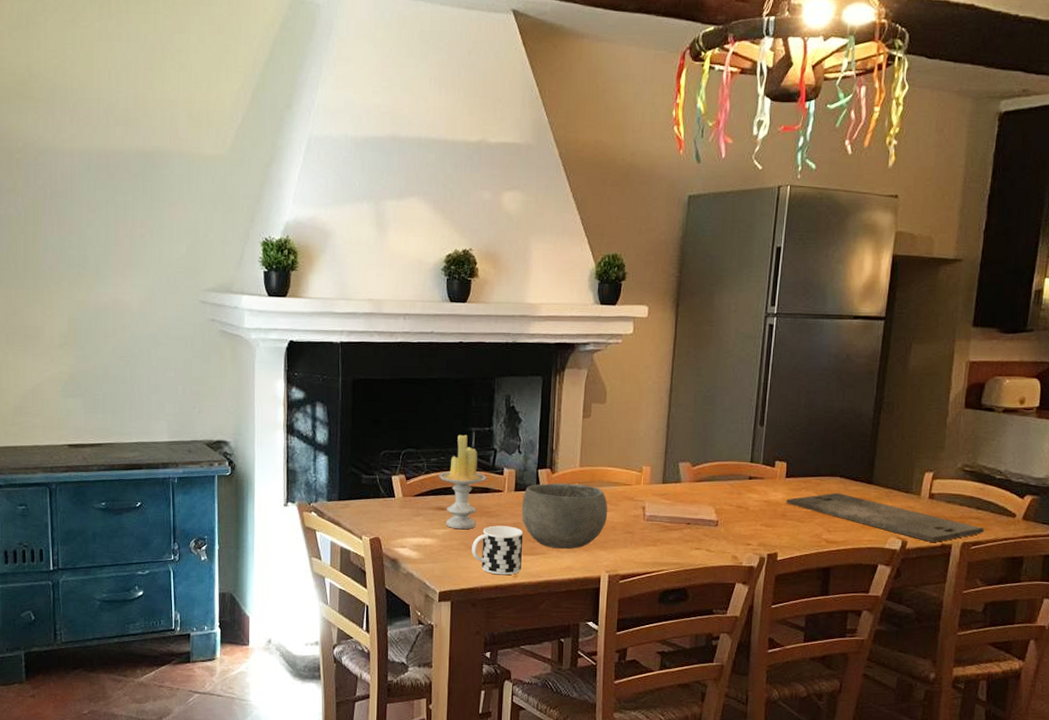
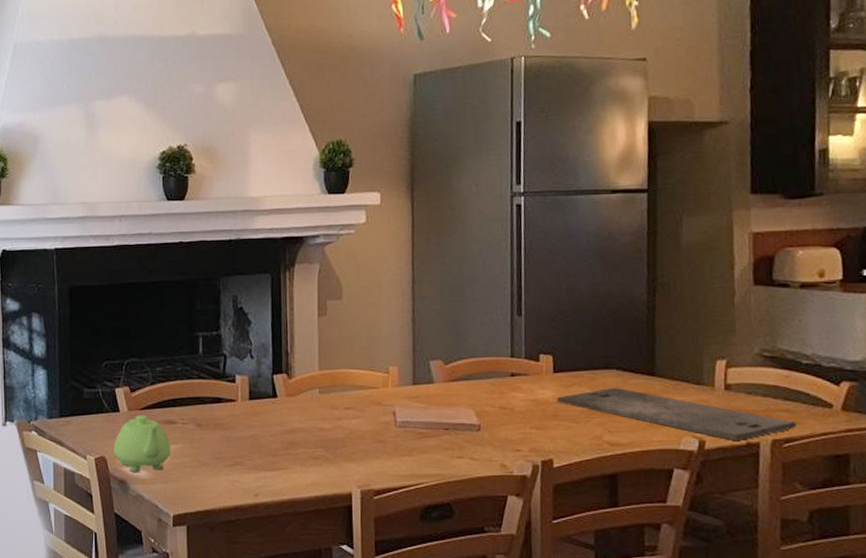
teapot: none [387,501,441,553] -> present [113,415,171,473]
candle: present [438,434,487,530] -> none [165,340,218,445]
cup: present [472,525,524,576] -> none [206,439,262,495]
bowl: present [521,483,608,550] -> none [257,389,355,463]

